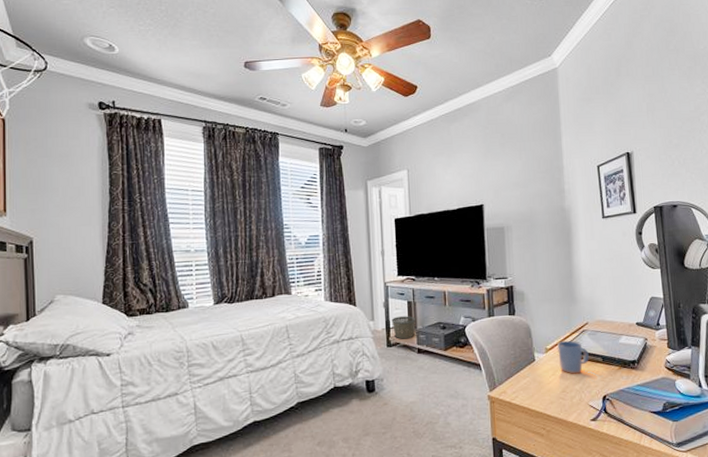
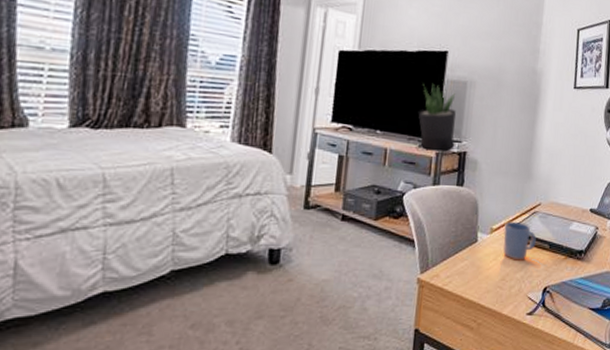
basket: present [391,316,415,339] -> none [314,172,345,202]
planter: none [466,228,501,289] -> present [418,79,456,151]

